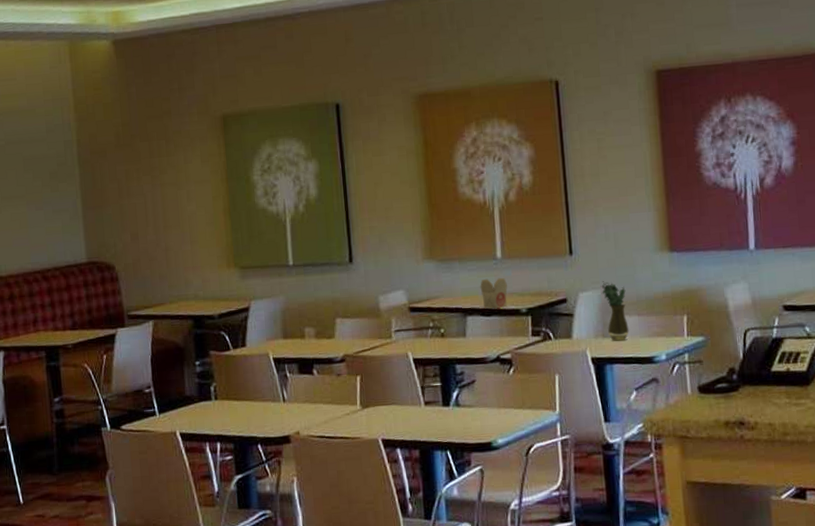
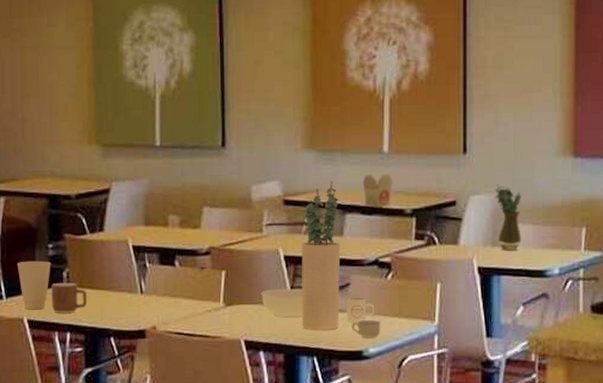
cup: none [167,377,199,424] -> present [17,260,51,310]
mug: none [200,395,235,425] -> present [51,282,87,313]
bowl: none [393,388,434,417] -> present [260,288,303,319]
vase: none [428,287,468,427] -> present [301,180,341,331]
mug: none [473,392,501,417] -> present [347,297,375,324]
cup: none [480,413,507,431] -> present [352,320,381,339]

